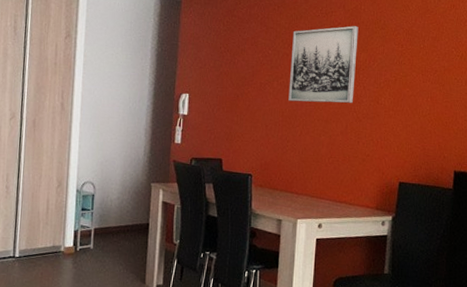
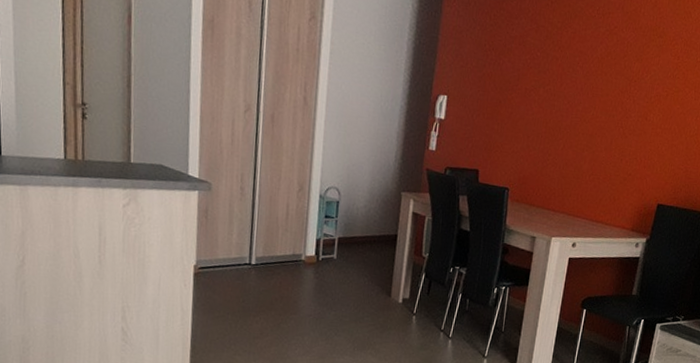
wall art: present [288,26,359,103] -> none [553,30,636,118]

